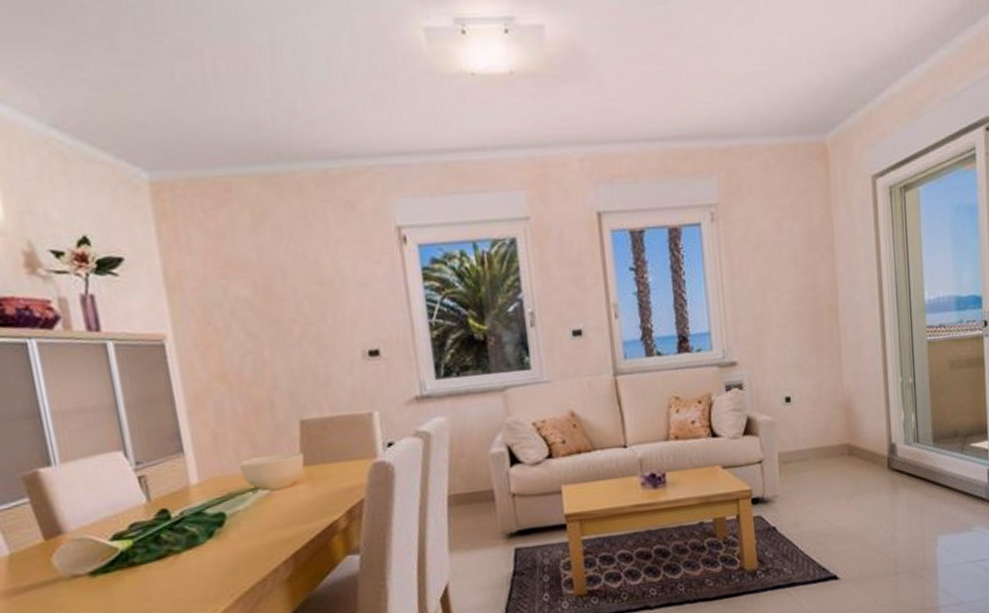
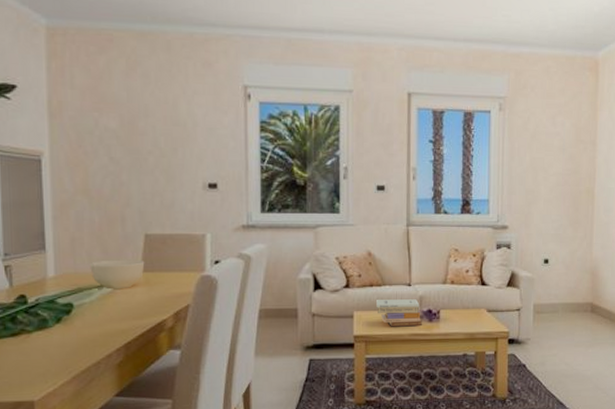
books: none [586,463,645,500] -> present [375,299,422,327]

